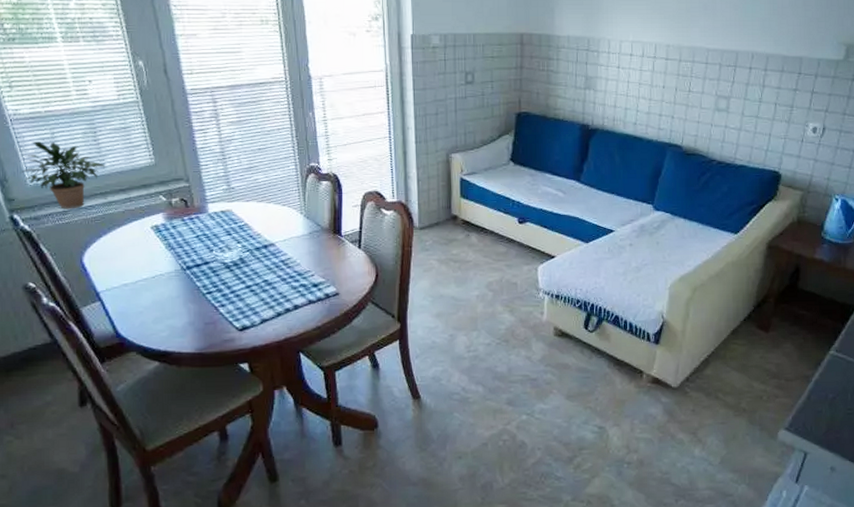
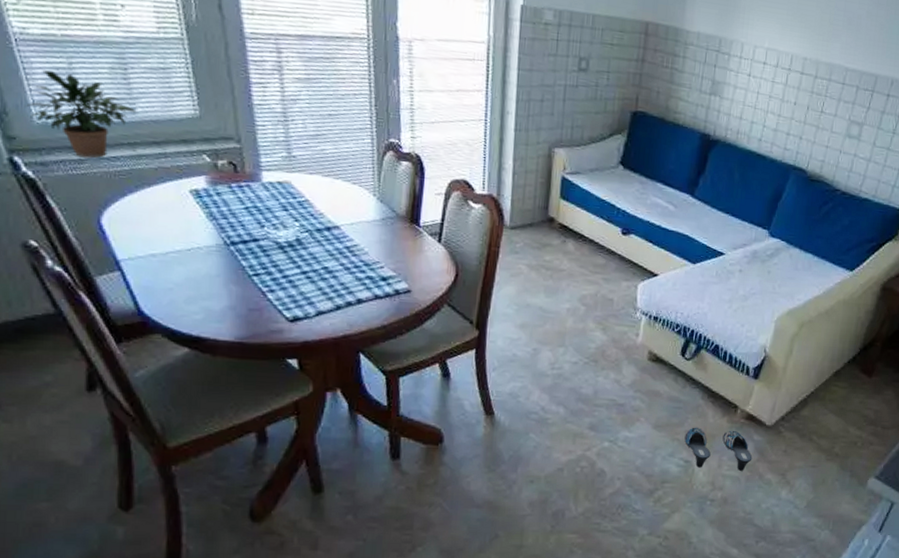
slippers: none [596,394,663,433] -> present [684,427,753,471]

